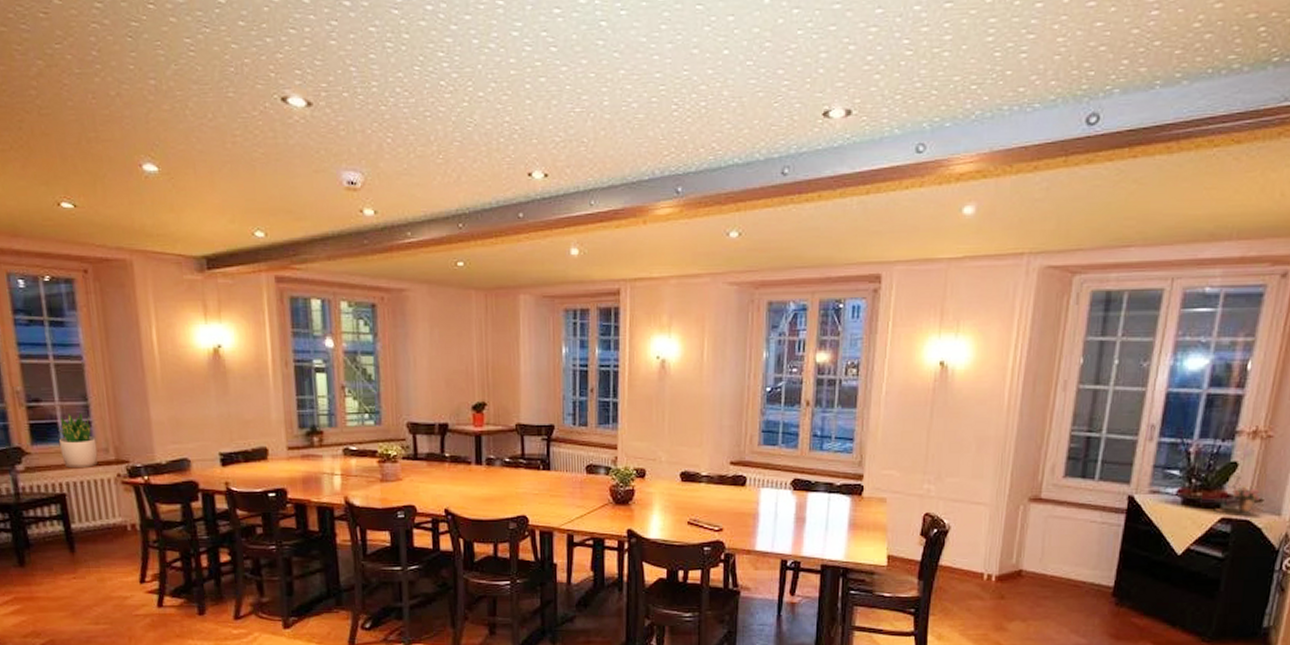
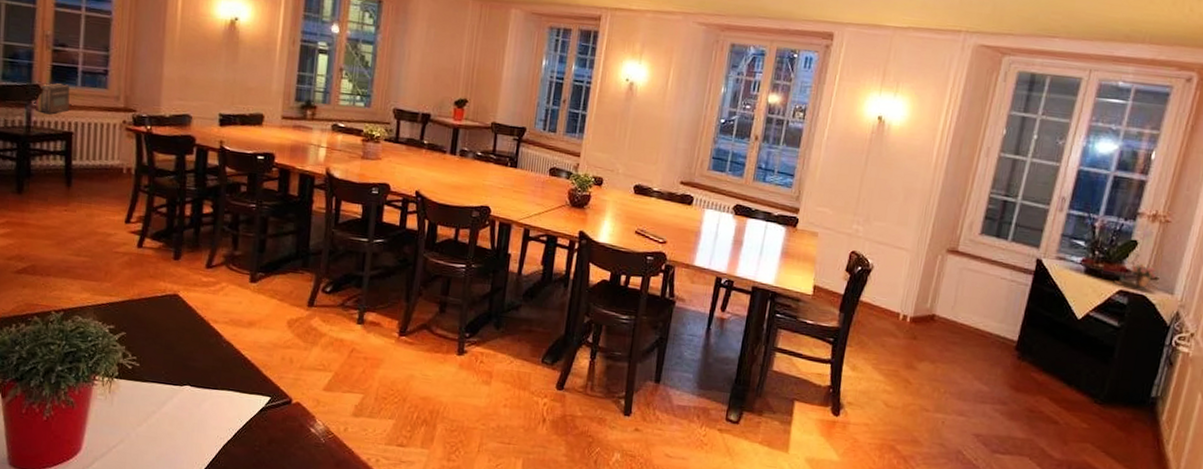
books: none [20,443,57,478] -> present [36,83,70,115]
planter: present [57,412,98,469] -> none [76,60,110,112]

